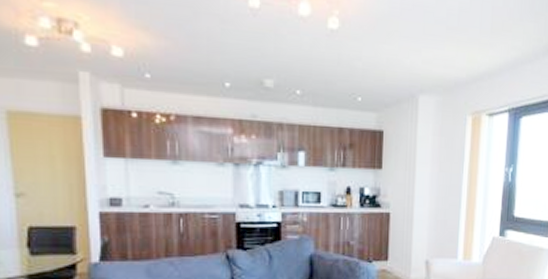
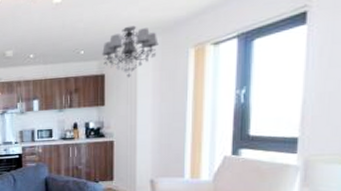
chandelier: none [381,77,439,139] -> present [102,25,159,78]

